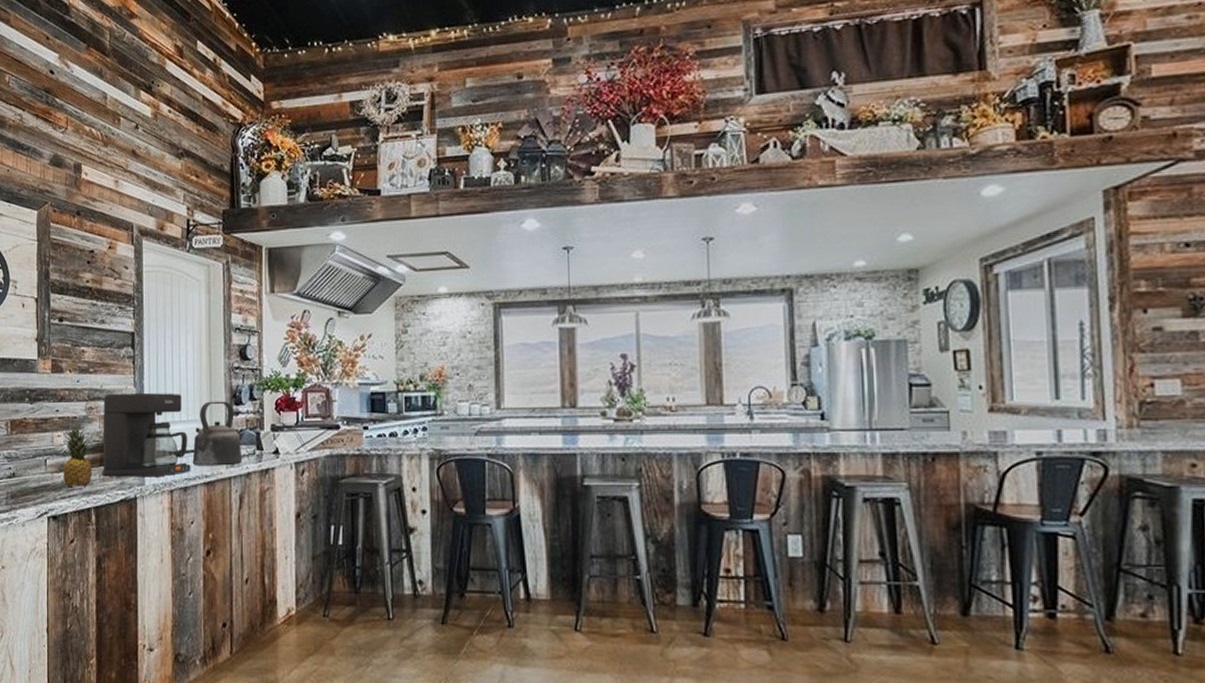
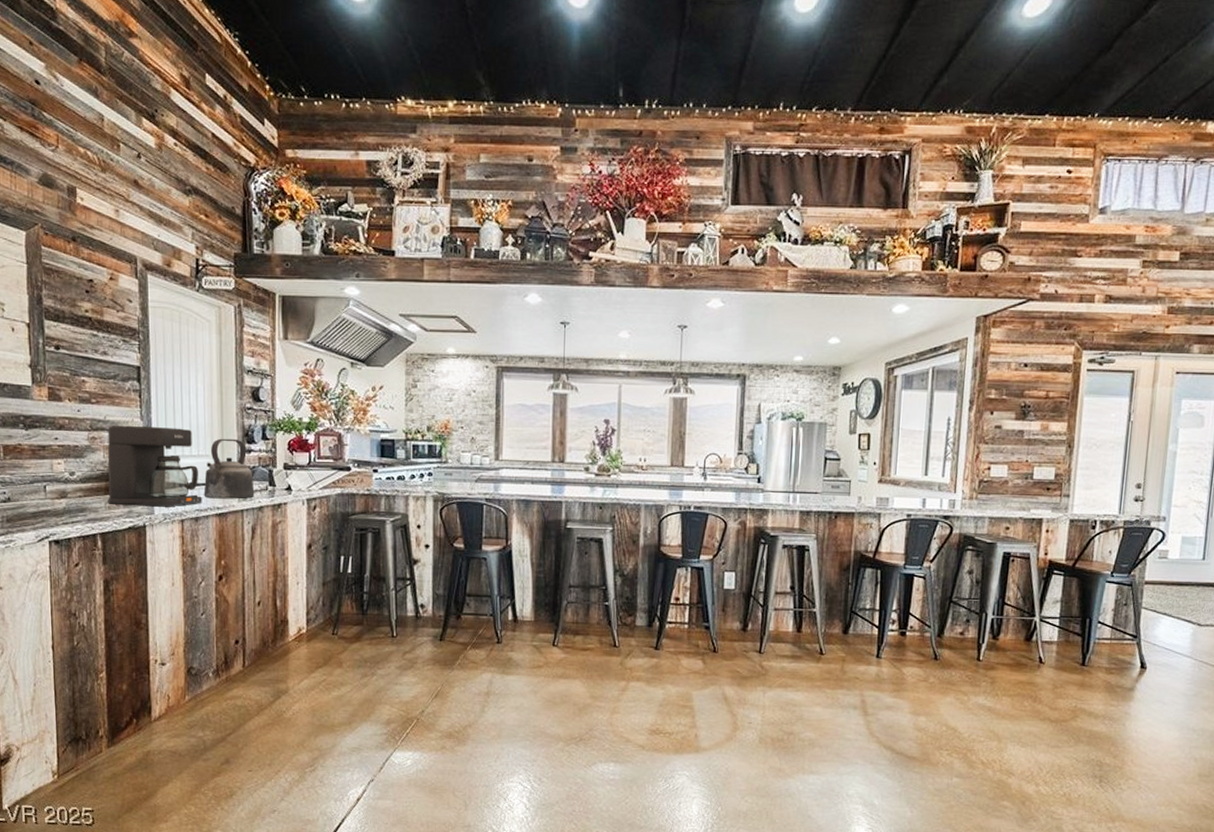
fruit: present [63,427,93,488] -> none [65,455,98,514]

